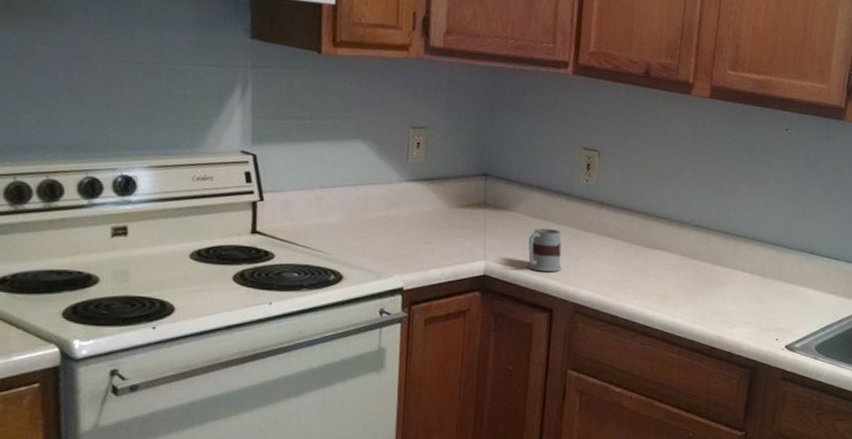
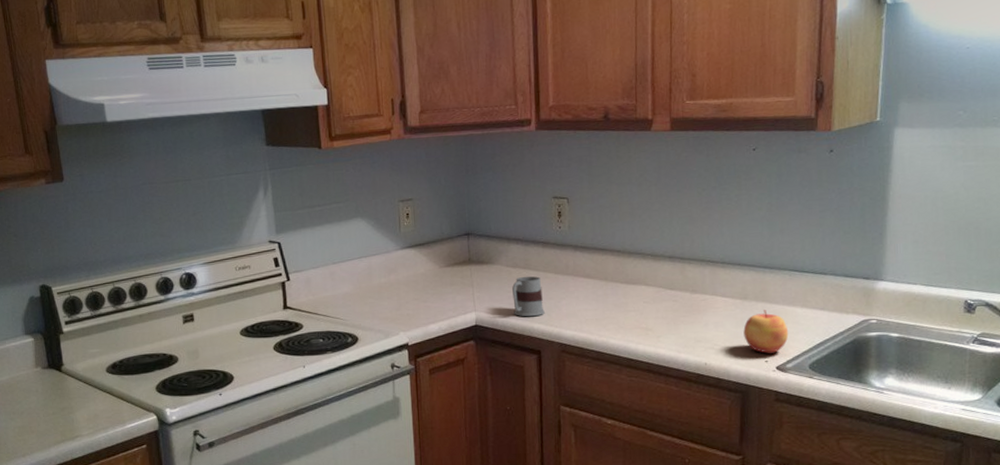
apple: none [758,288,800,332] -> present [743,310,789,353]

